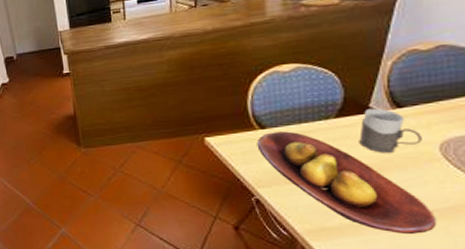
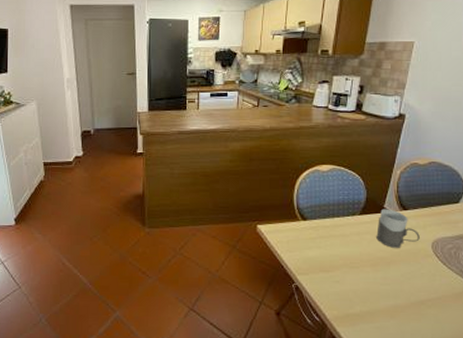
fruit bowl: present [257,131,437,234] -> none [299,224,430,321]

